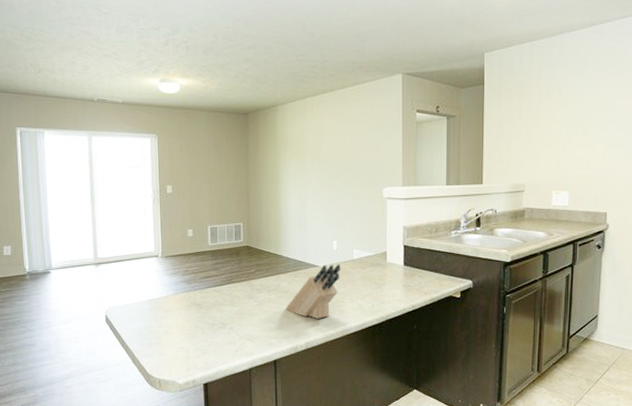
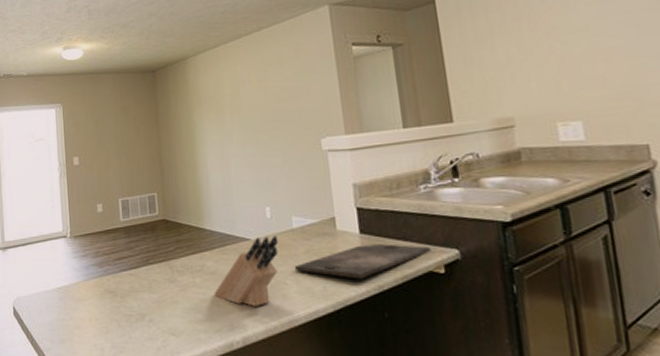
cutting board: none [351,274,453,300] -> present [294,244,432,279]

